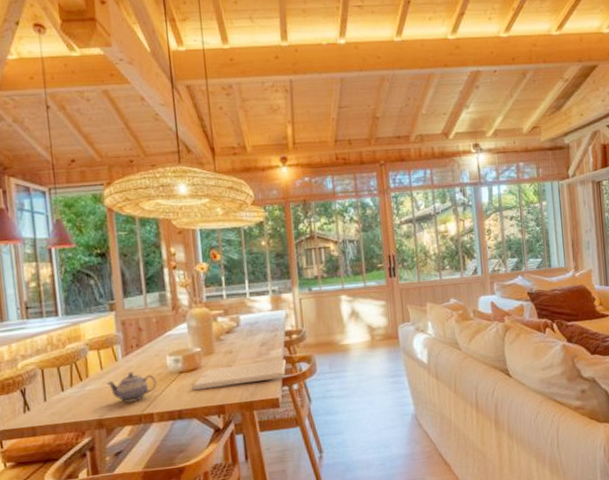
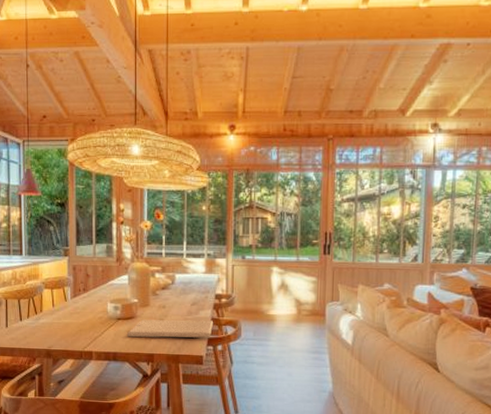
teapot: present [106,372,157,403] -> none [56,312,98,339]

